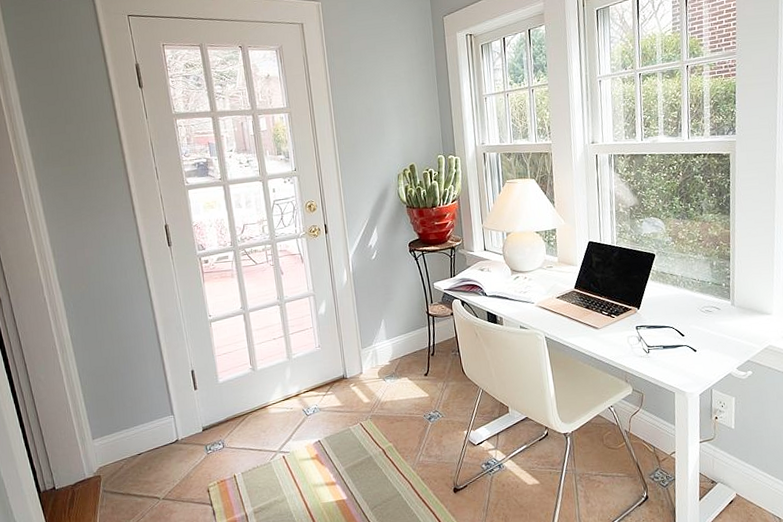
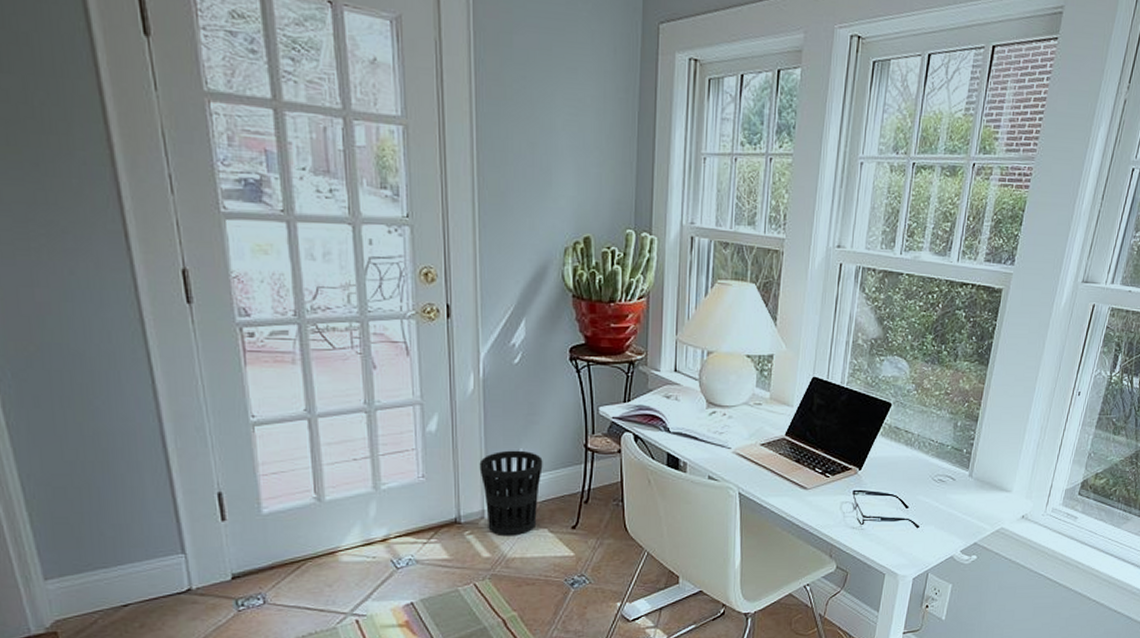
wastebasket: none [355,320,400,386] -> present [479,450,543,537]

